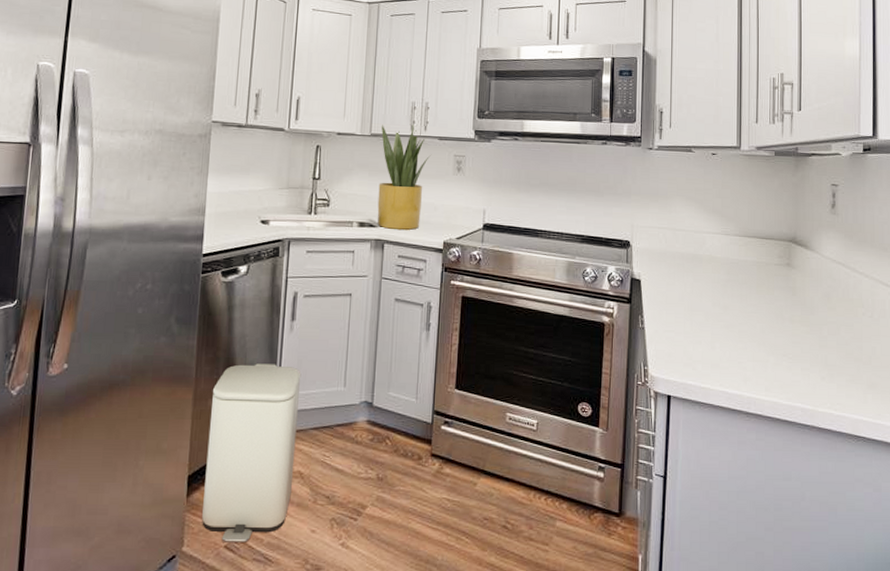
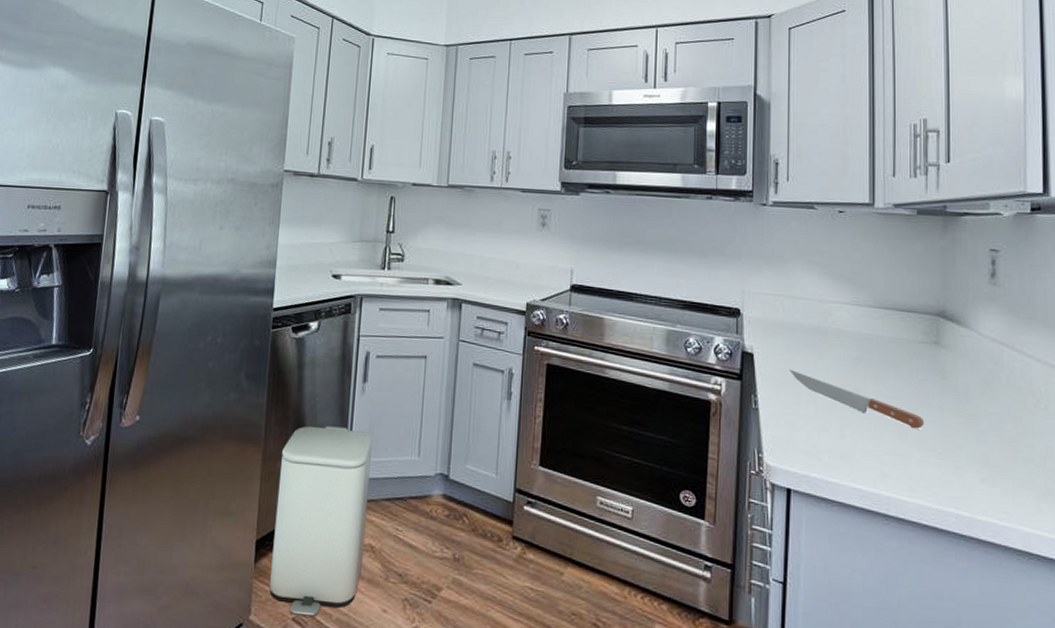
planter: present [377,124,432,230] -> none [454,175,514,289]
kitchen knife: none [670,293,779,338] -> present [789,370,925,429]

